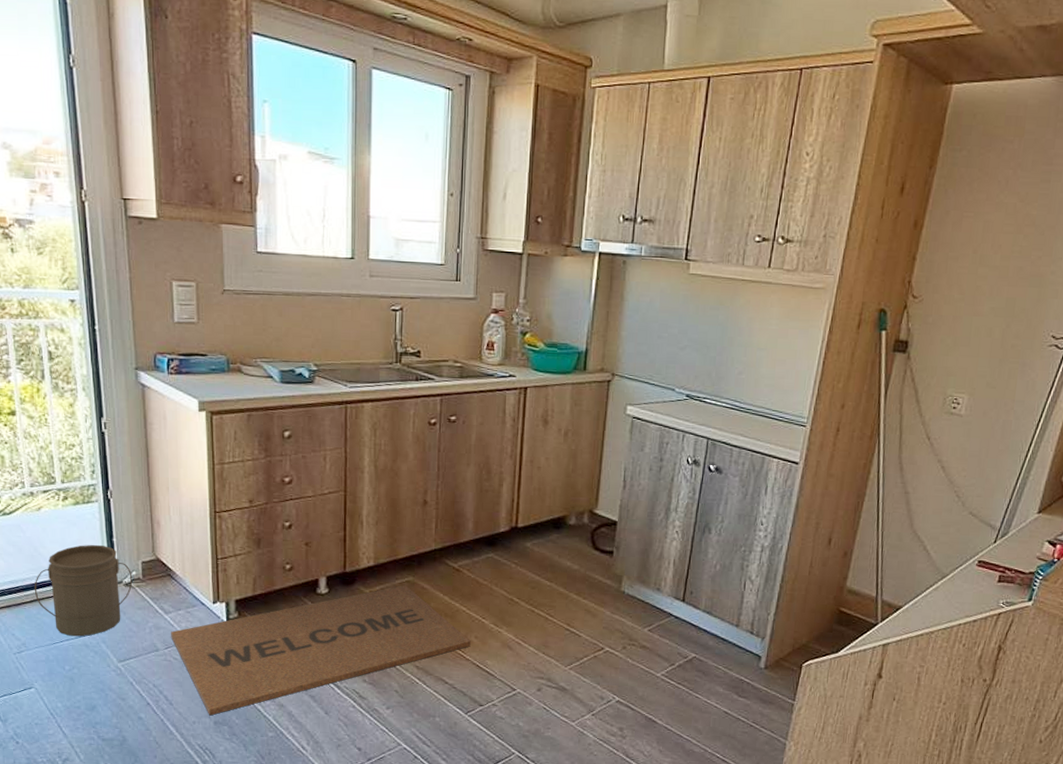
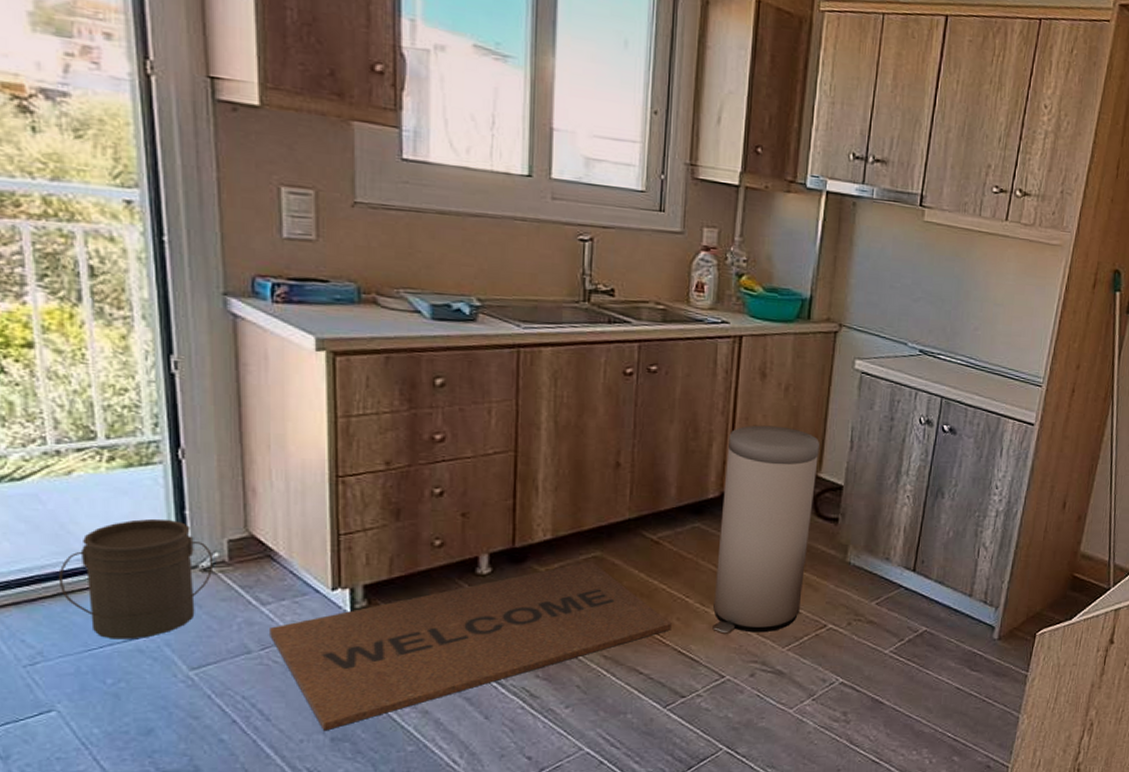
pedal bin: none [505,467,596,653] -> present [712,425,820,635]

